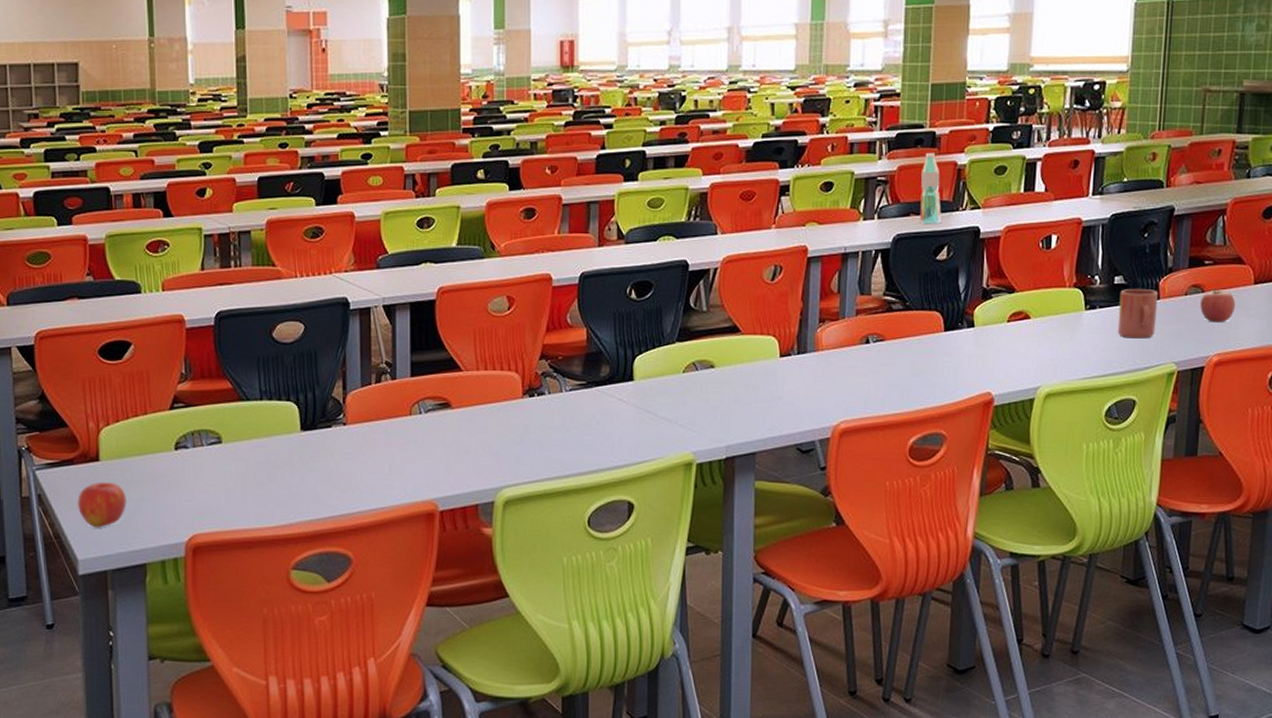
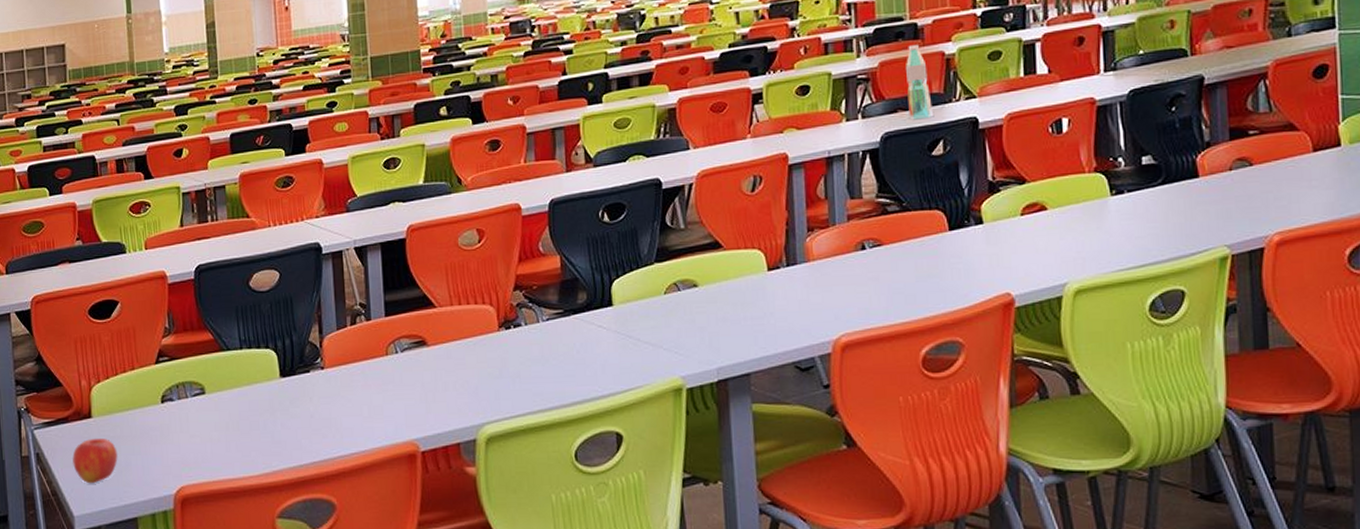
cup: present [1117,289,1158,339] -> none [1150,167,1199,223]
apple: present [1200,288,1236,323] -> none [1249,160,1294,198]

